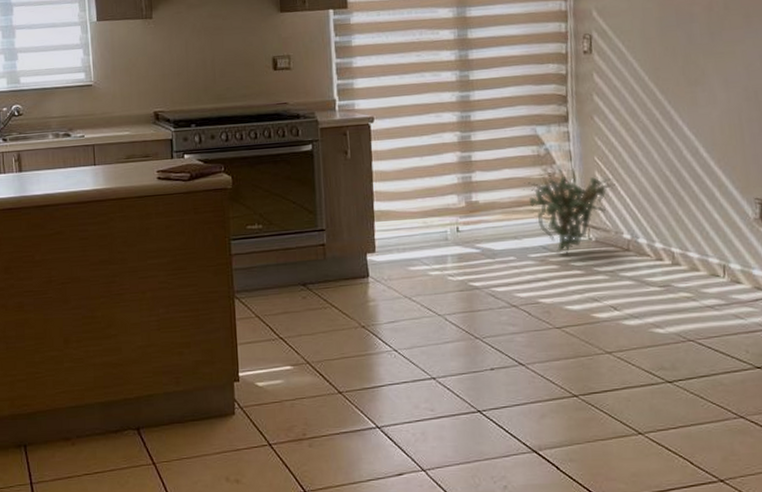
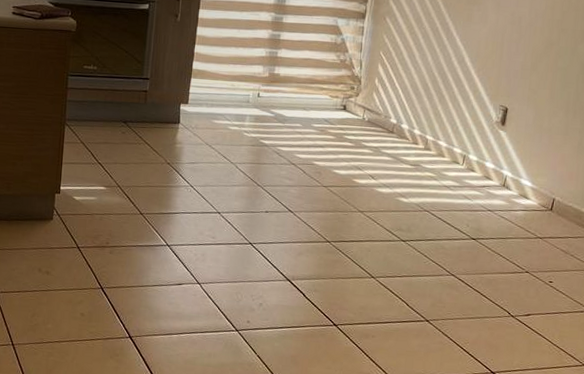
decorative plant: present [523,168,618,254] -> none [318,57,395,127]

